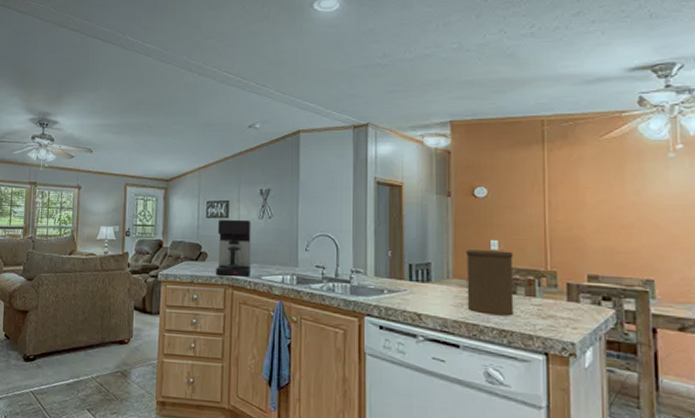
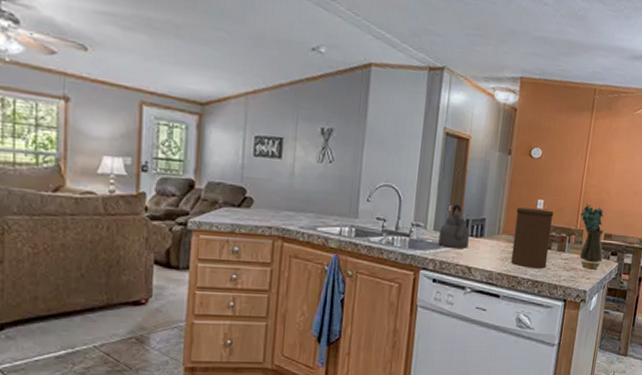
coffee maker: present [216,219,251,278] -> none [263,159,309,229]
kettle: none [381,249,414,294] -> present [438,204,470,249]
vase: none [548,241,591,318] -> present [579,203,604,270]

